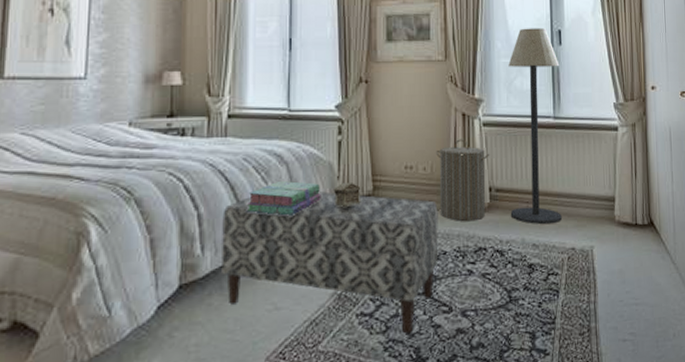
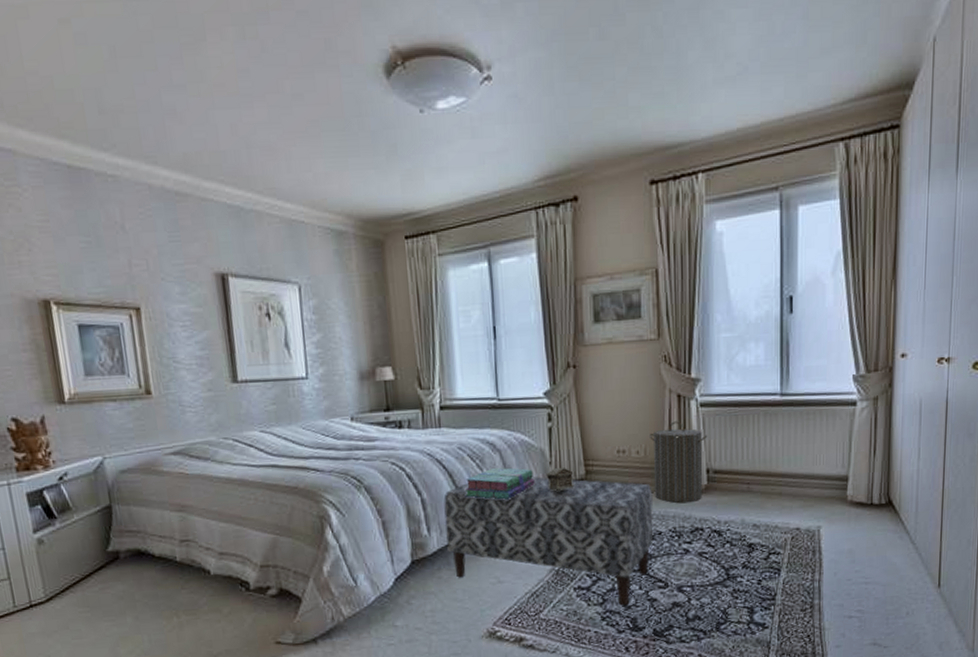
floor lamp: present [508,28,562,225] -> none [729,295,790,505]

